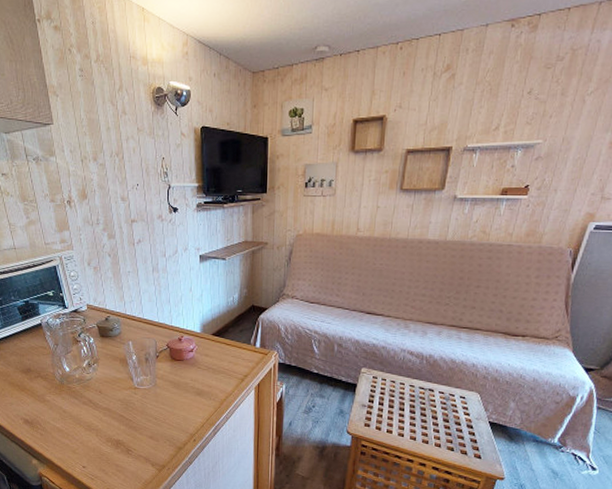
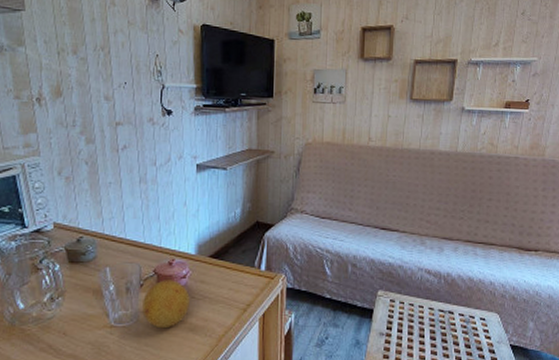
fruit: none [159,353,197,392] -> present [142,280,190,329]

